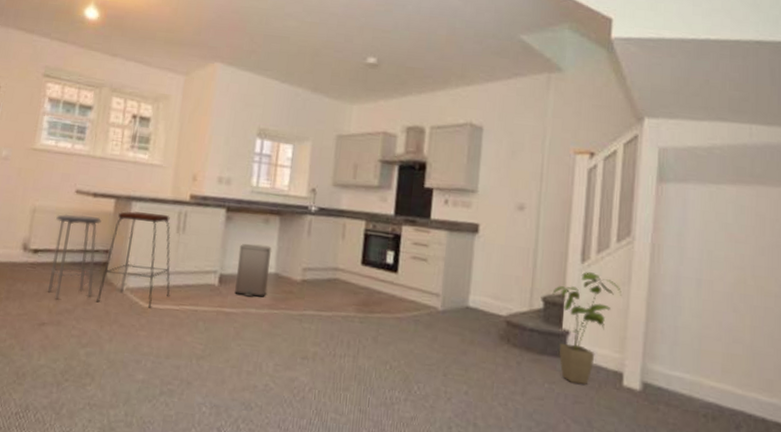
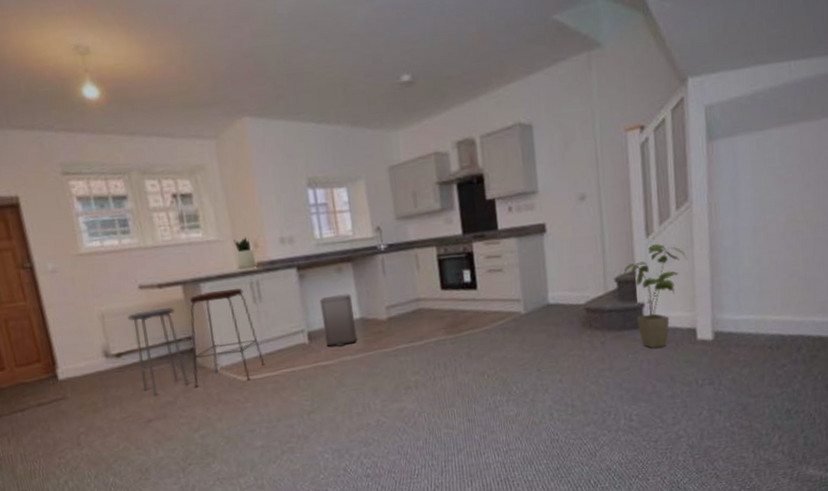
planter: none [170,168,192,199] -> present [233,236,259,270]

